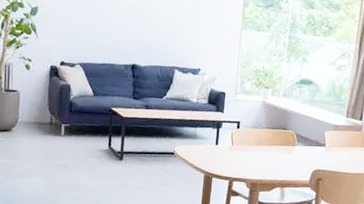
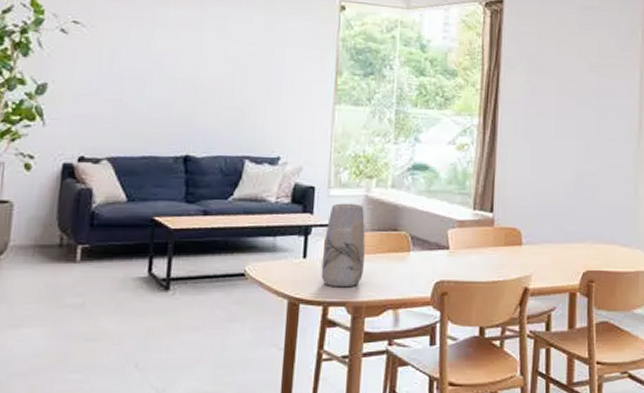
vase: none [228,106,262,169] -> present [321,203,366,288]

